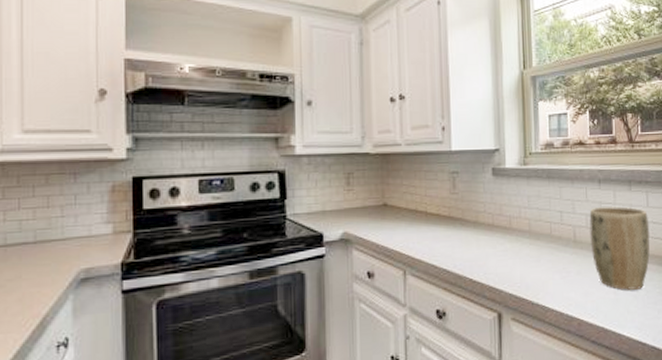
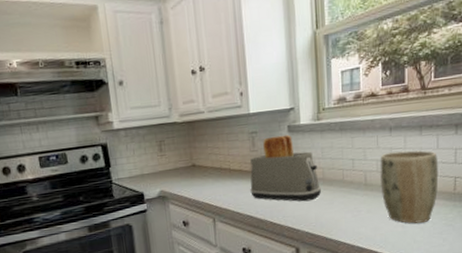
toaster: none [448,178,527,257] -> present [250,134,321,202]

